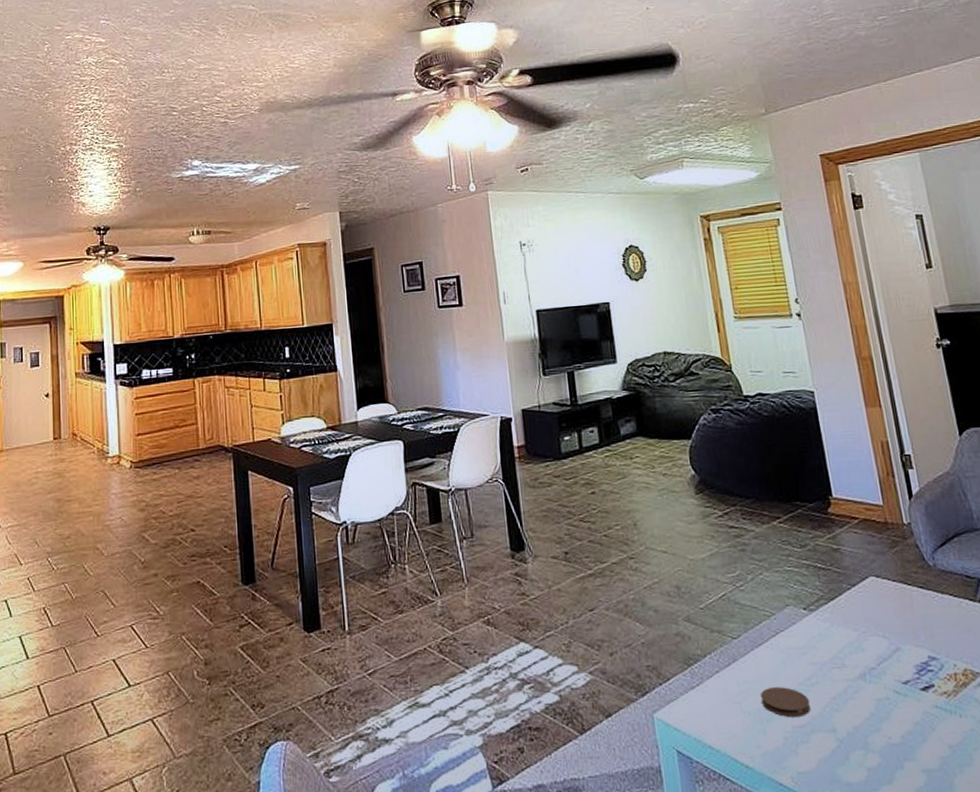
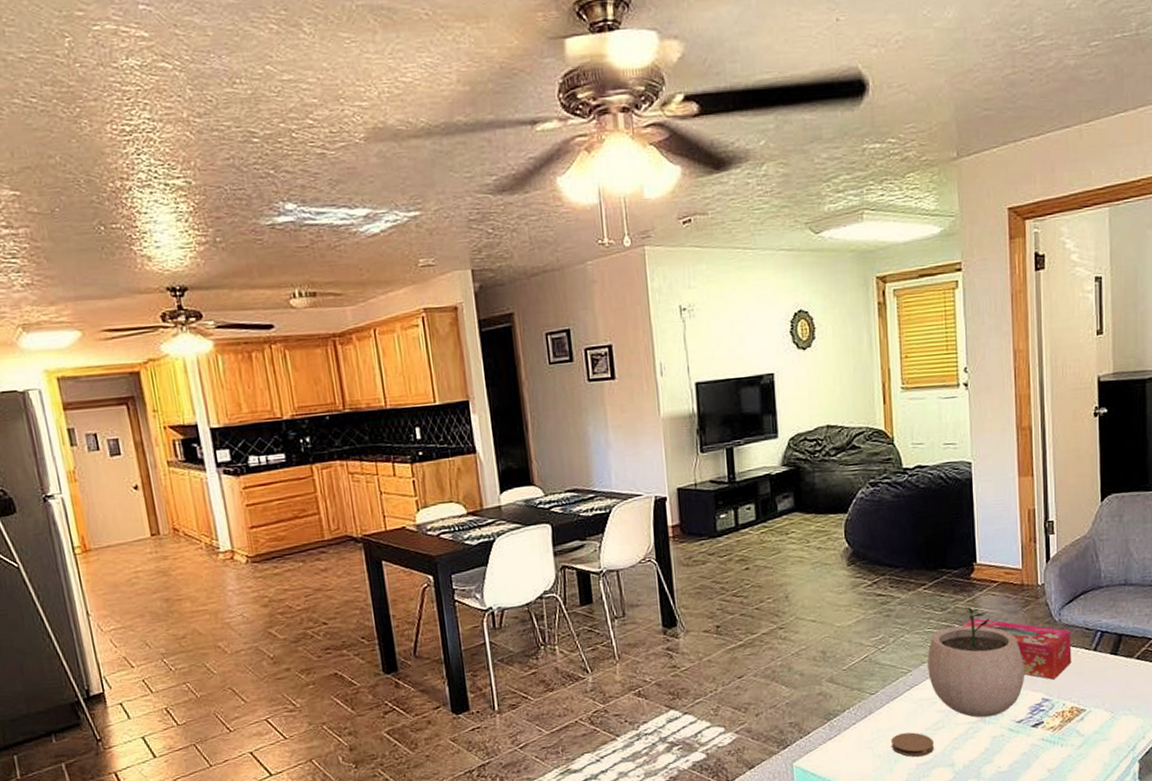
plant pot: none [791,544,905,675] -> present [927,606,1025,718]
tissue box: none [825,557,956,635] -> present [962,617,1072,680]

